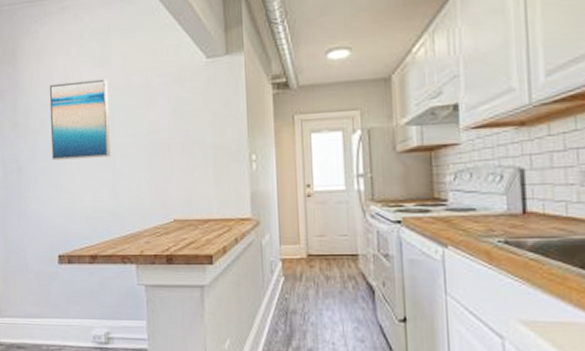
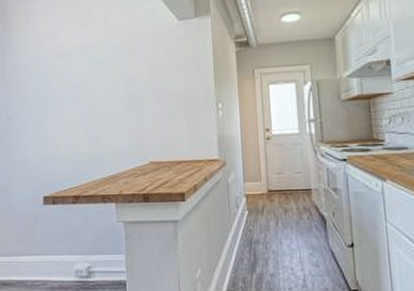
wall art: present [49,78,110,161] -> none [37,37,92,110]

